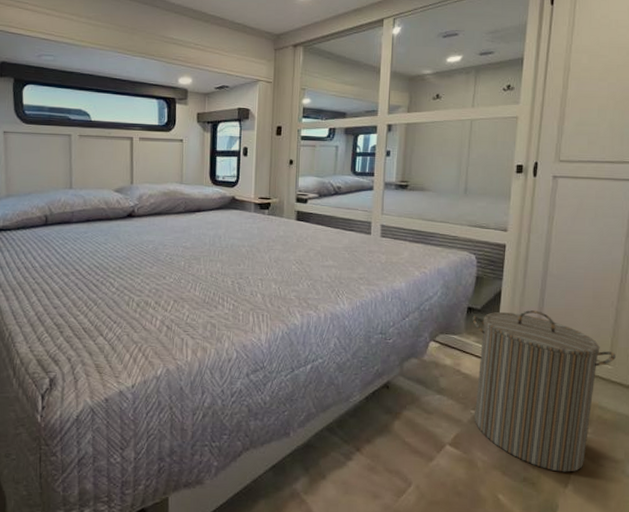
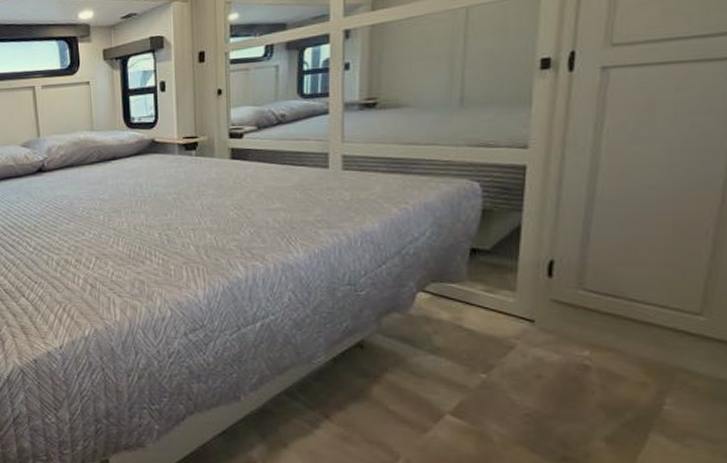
laundry hamper: present [472,310,616,472] -> none [478,248,713,453]

